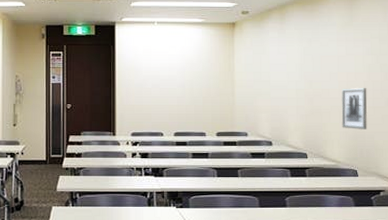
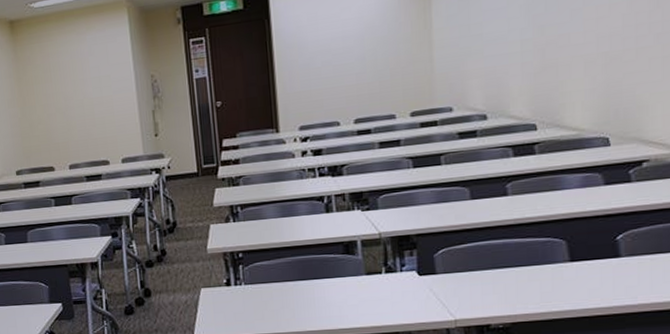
wall art: present [341,88,367,129] -> none [587,23,627,84]

